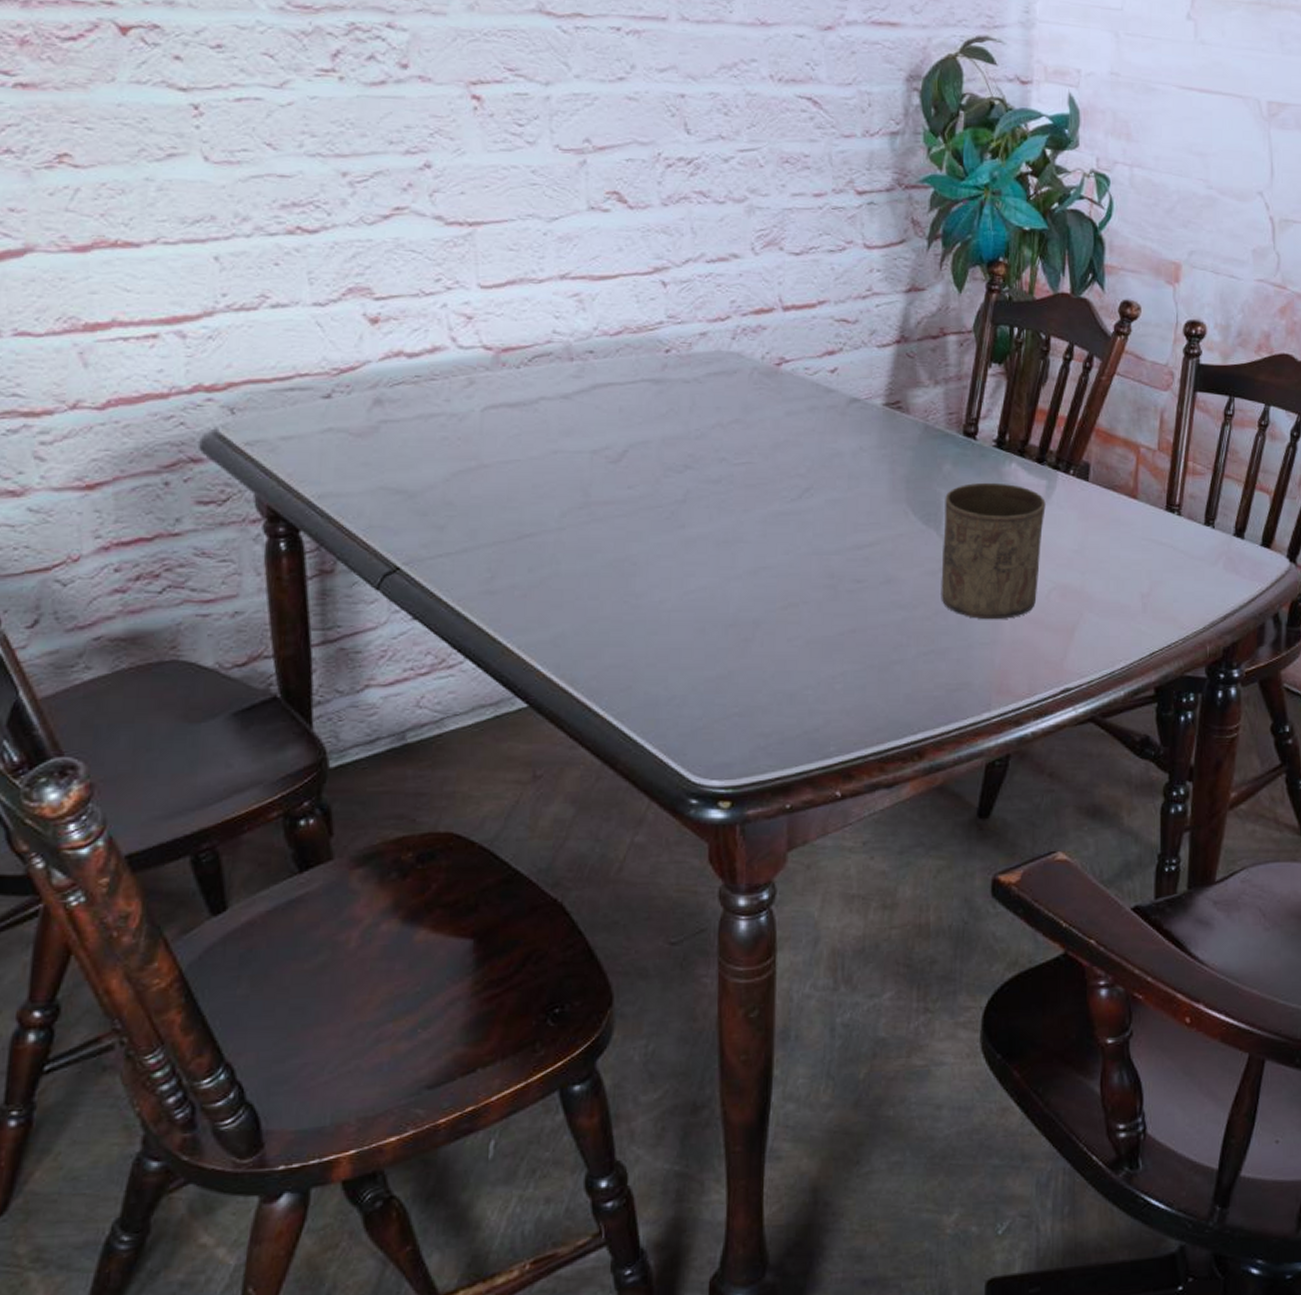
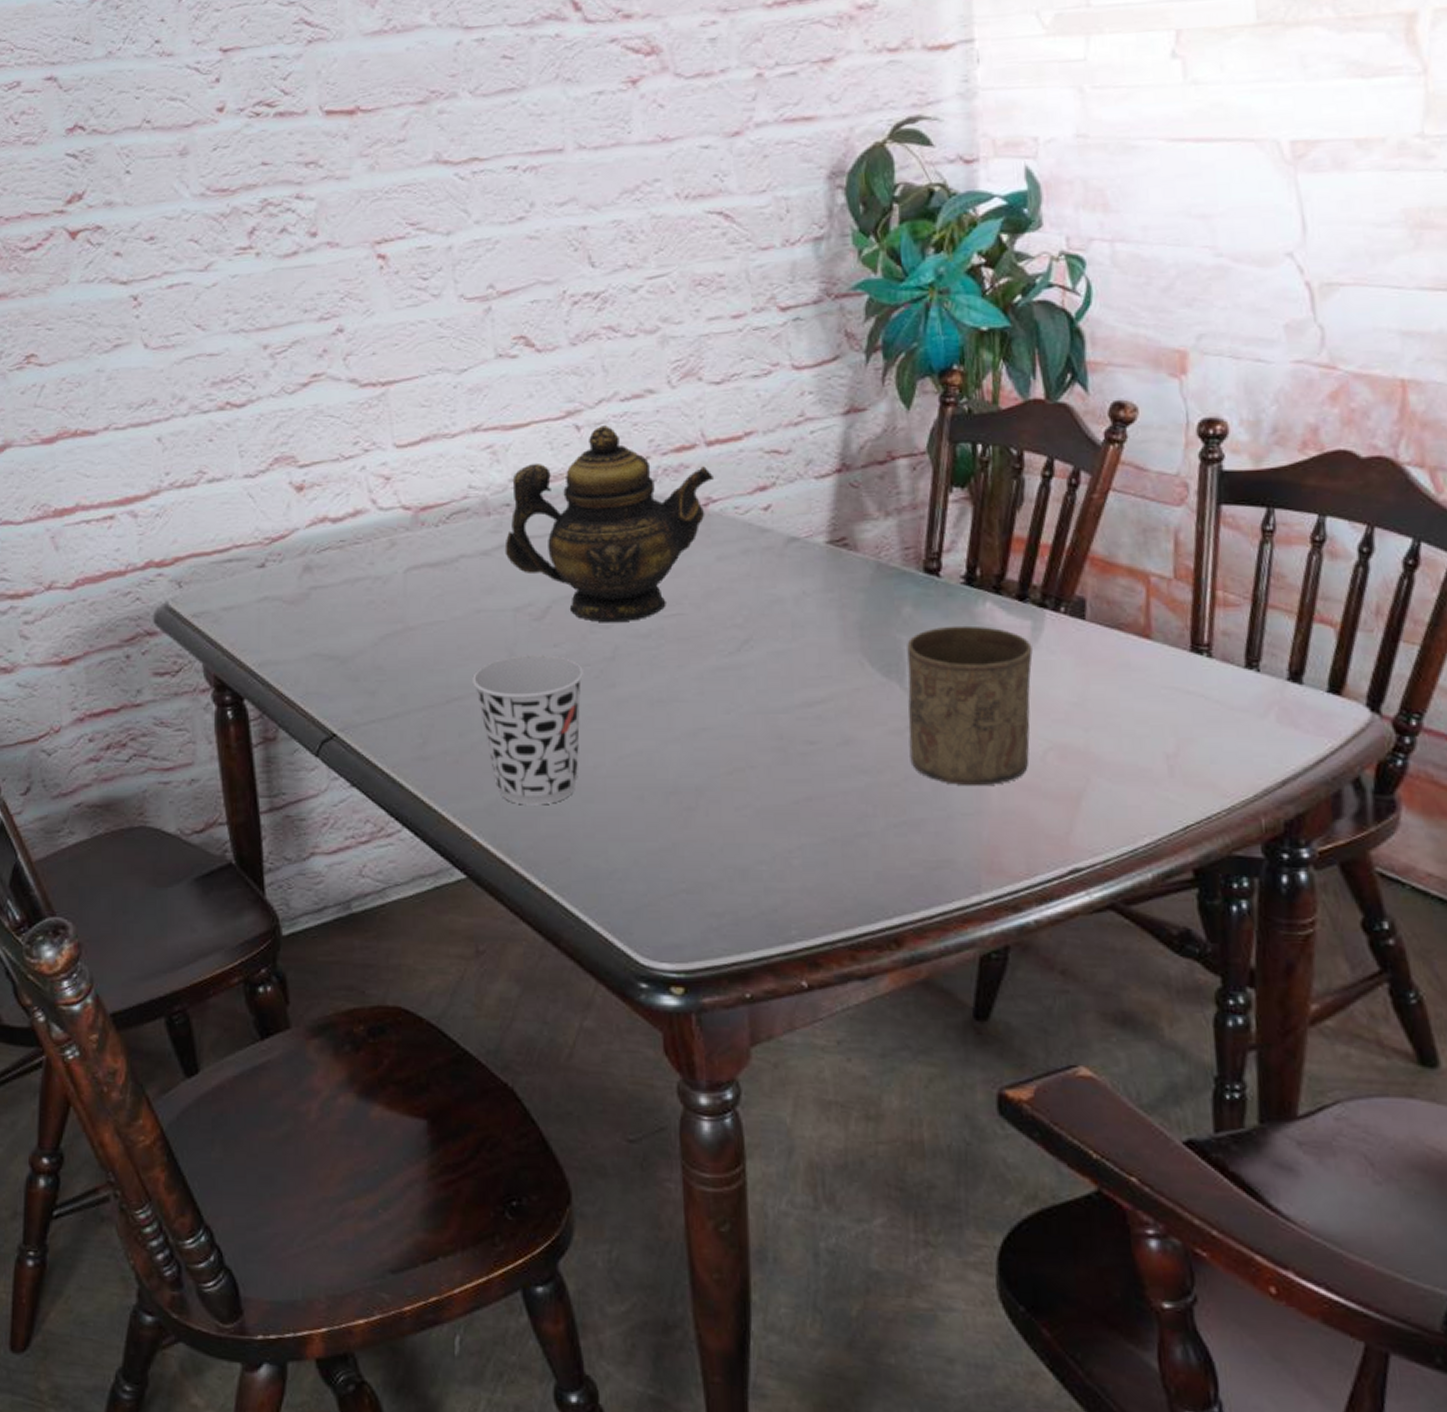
cup: none [545,496,655,637] -> present [472,655,583,805]
teapot: none [585,284,789,468] -> present [504,425,715,623]

